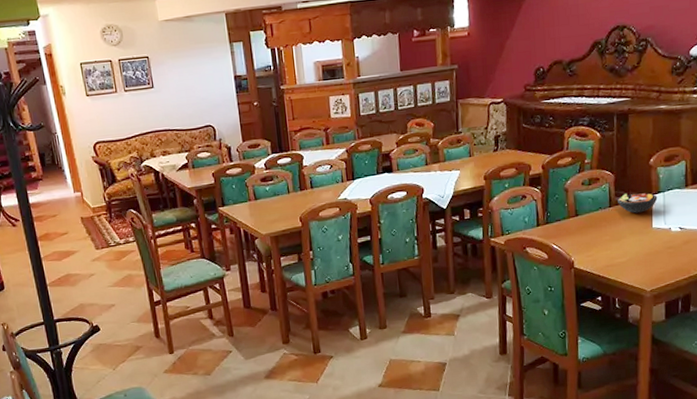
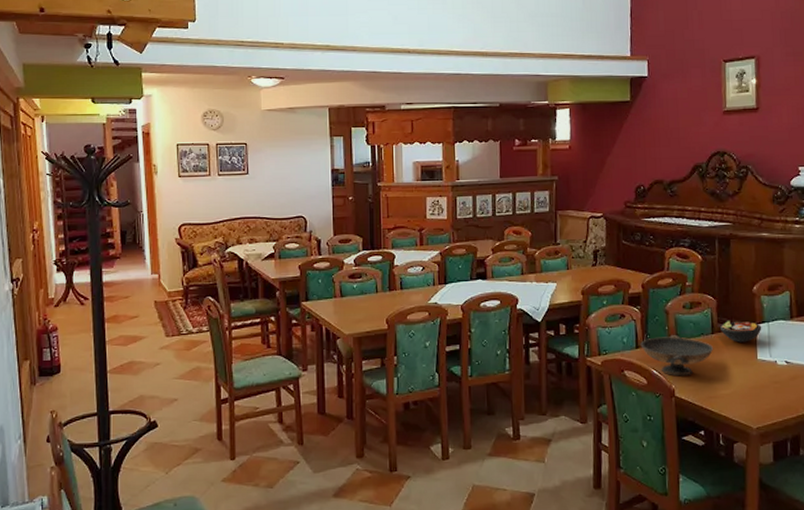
decorative bowl: none [541,211,611,249] -> present [640,335,714,377]

